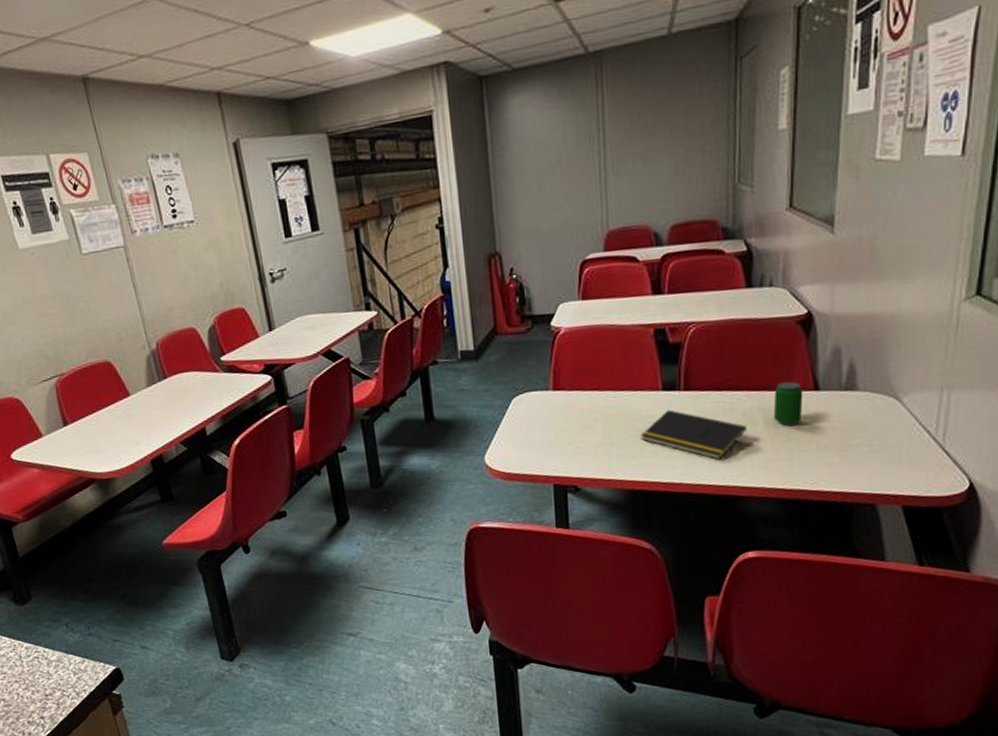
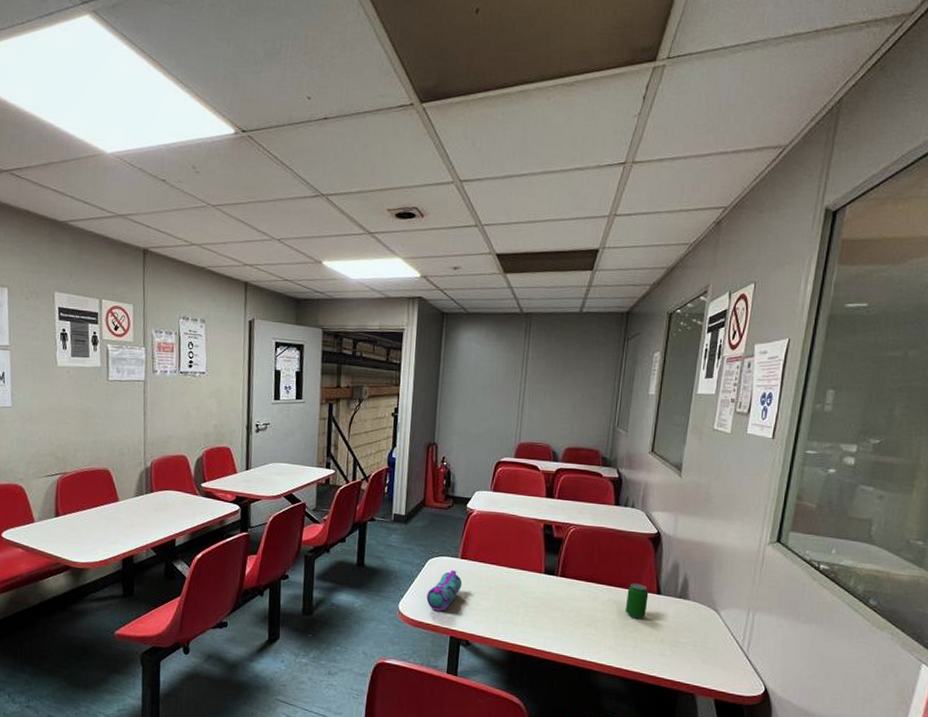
pencil case: none [517,405,559,458] -> present [426,569,462,611]
notepad: present [641,409,747,459] -> none [523,590,604,637]

